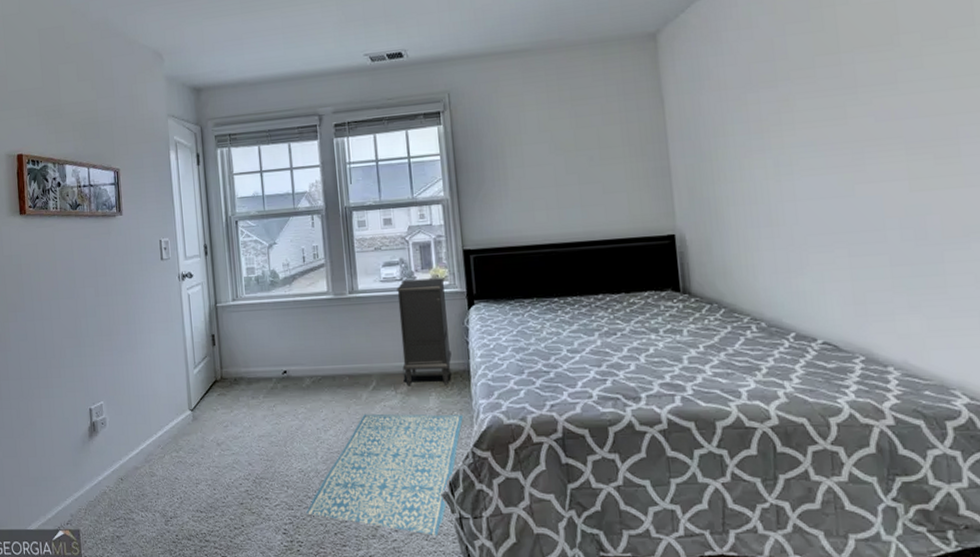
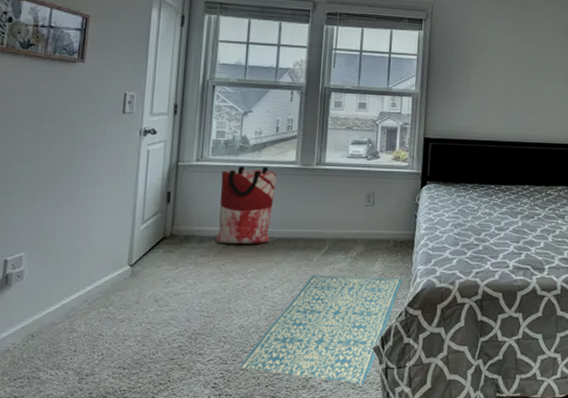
bag: none [257,300,315,384] -> present [215,166,276,244]
nightstand: present [397,278,452,387] -> none [355,158,405,253]

